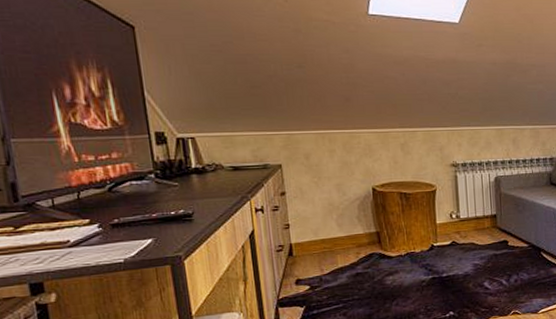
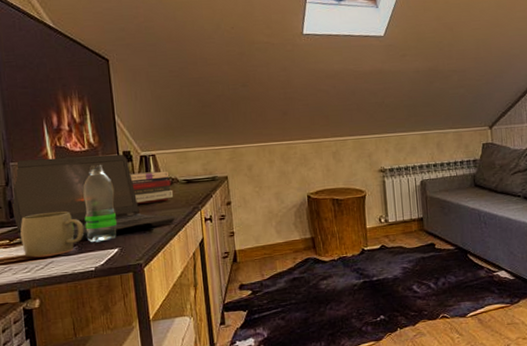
laptop computer: none [14,135,221,231] -> present [11,154,176,242]
mug: none [27,196,110,248] -> present [20,211,84,259]
bottle: none [105,145,151,232] -> present [82,164,118,243]
books: none [164,156,218,192] -> present [129,171,174,205]

